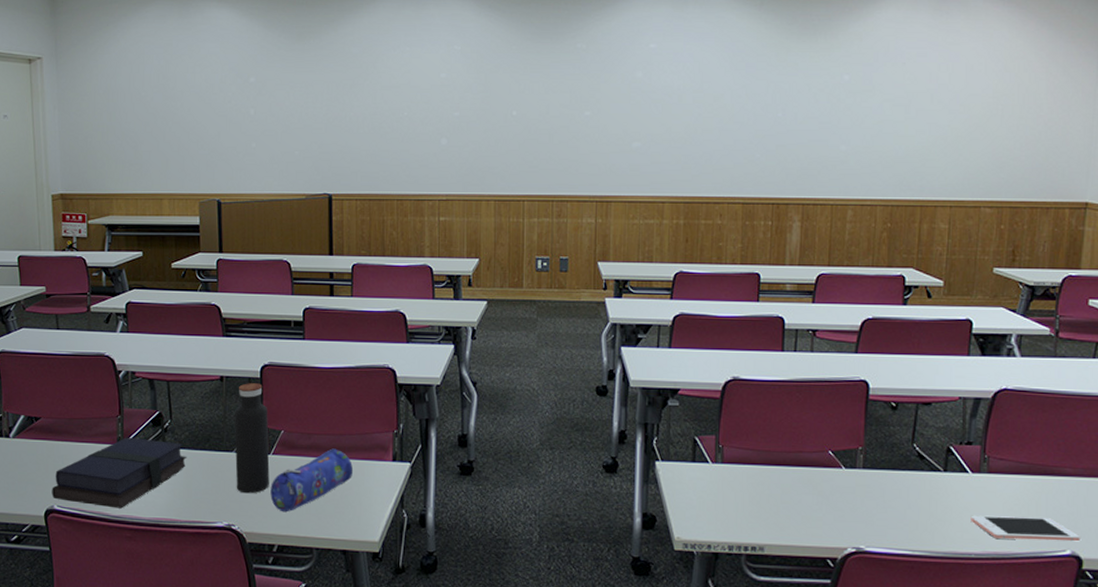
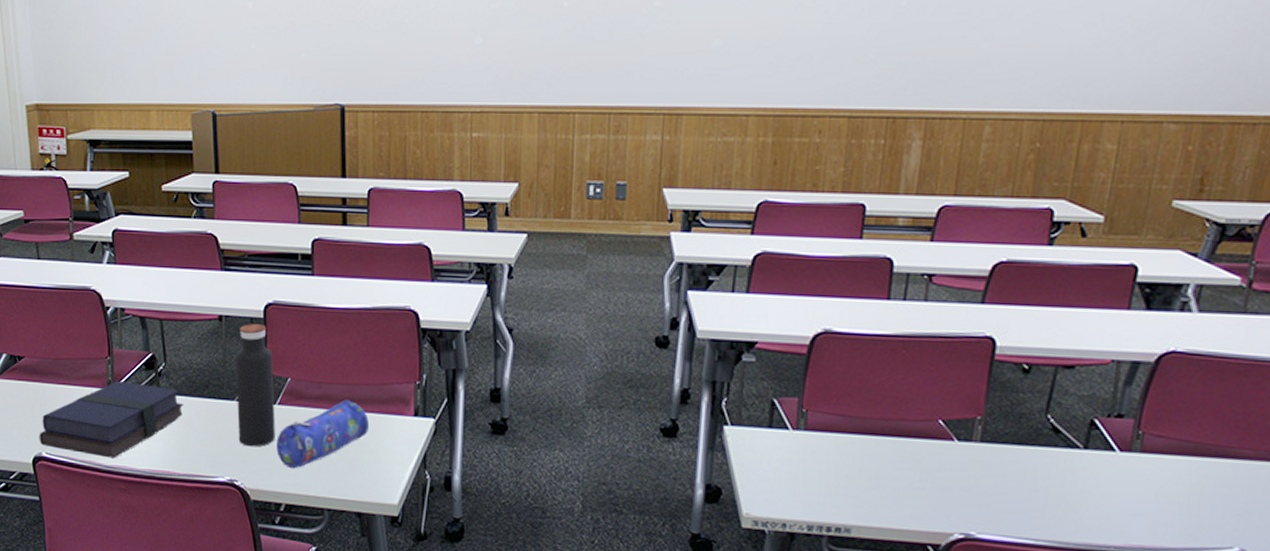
cell phone: present [970,515,1080,541] -> none [1113,501,1254,537]

